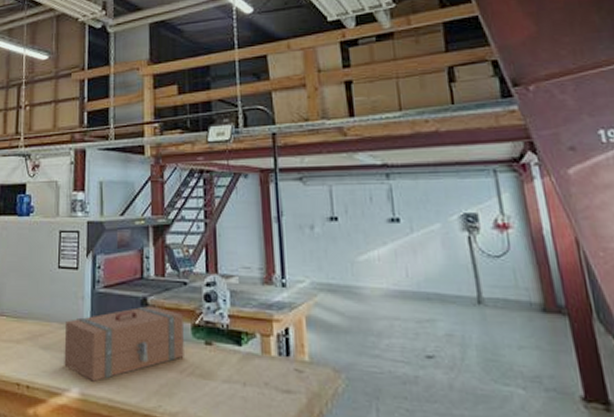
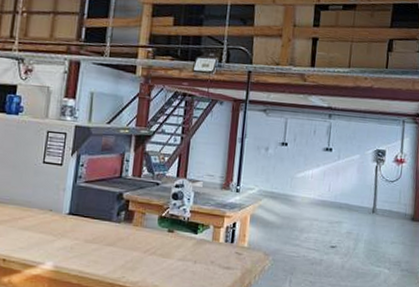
toolbox: present [64,306,184,382] -> none [41,199,152,257]

